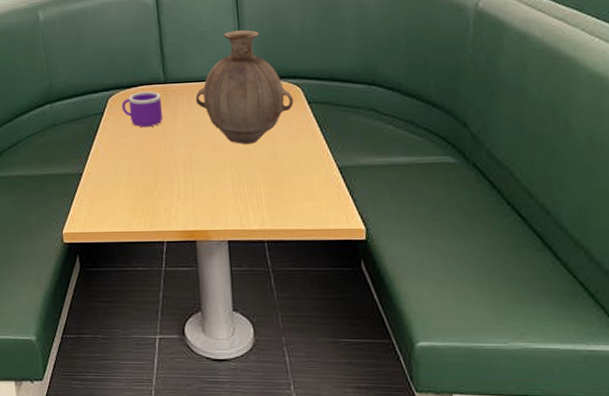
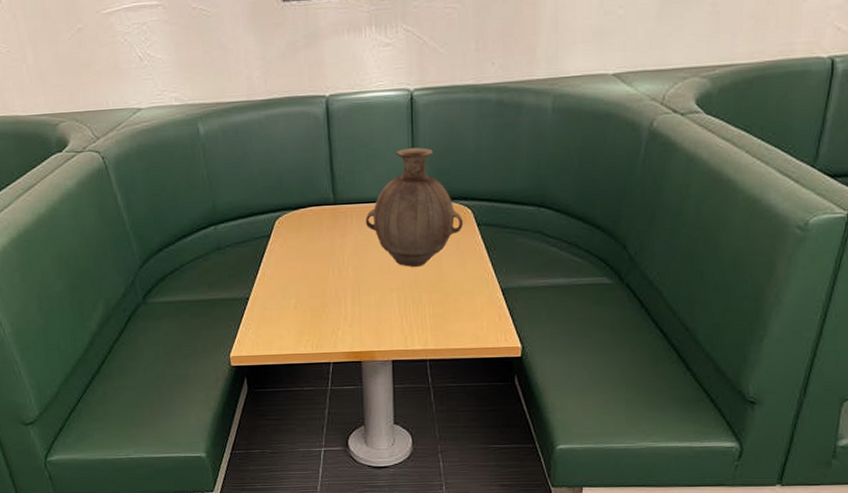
mug: present [121,91,163,127] -> none [289,212,332,250]

